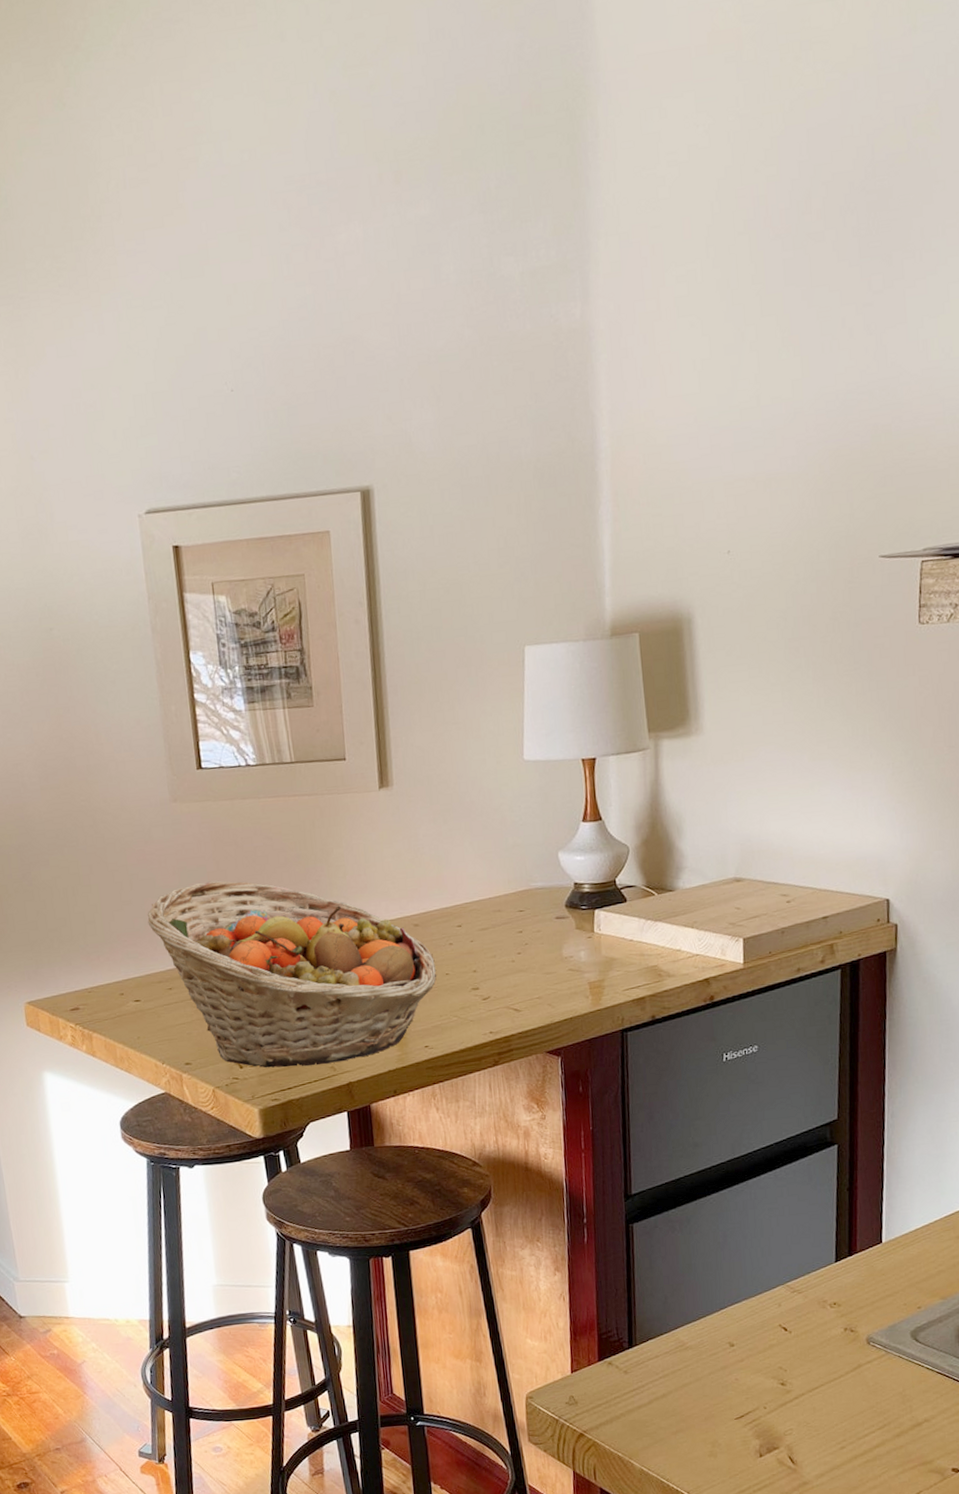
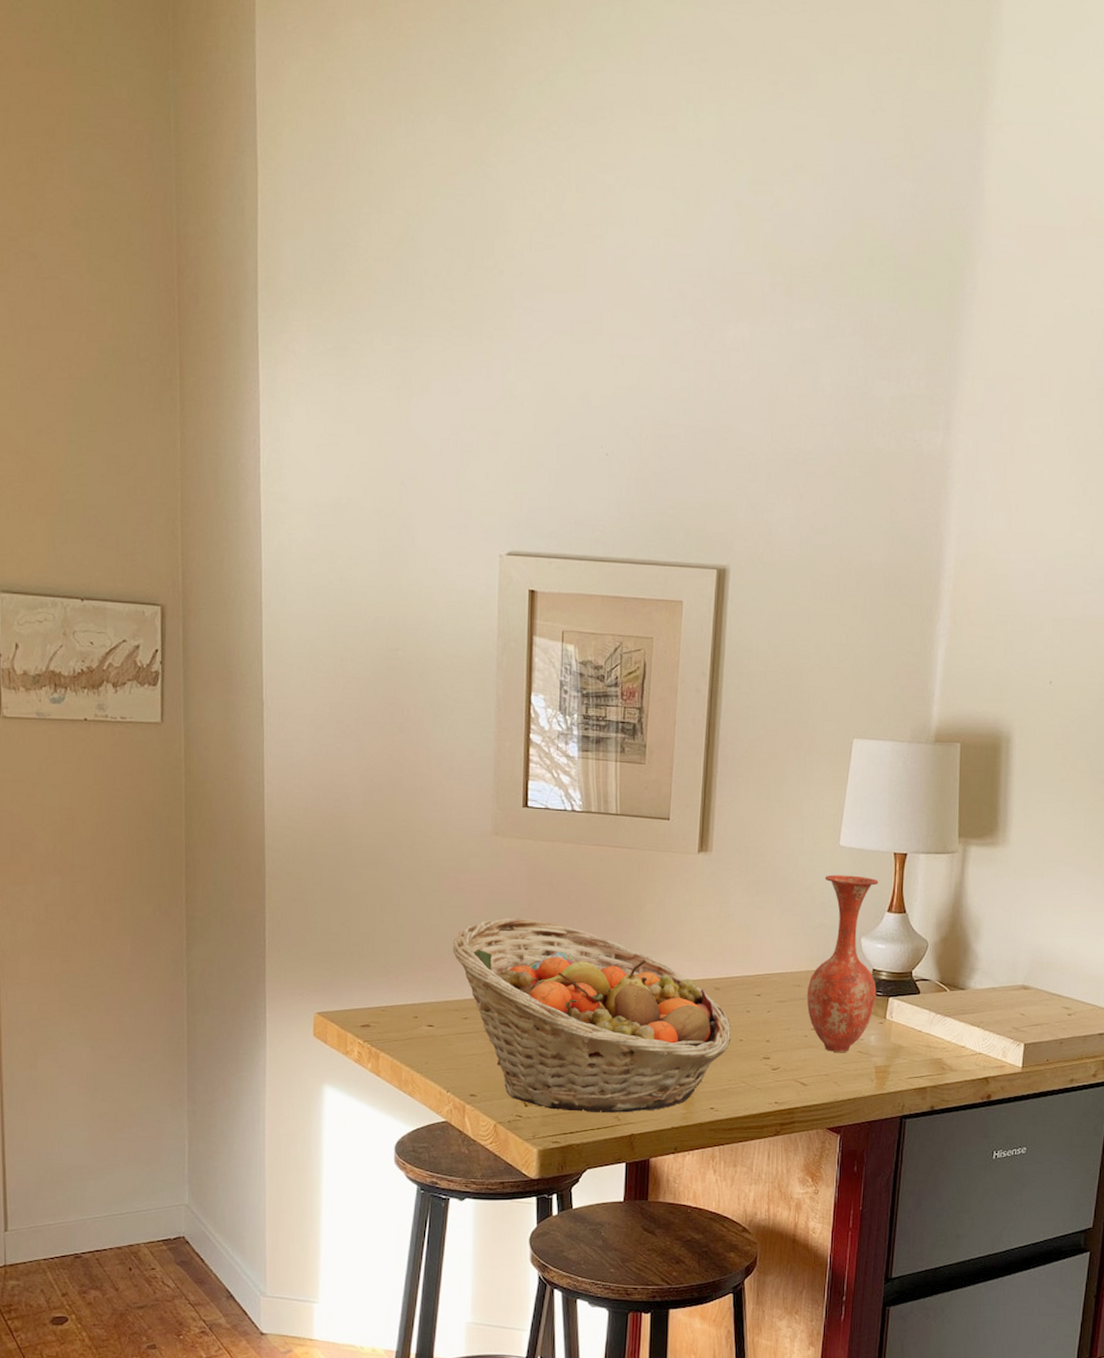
vase: none [508,788,582,974] -> present [806,875,879,1053]

